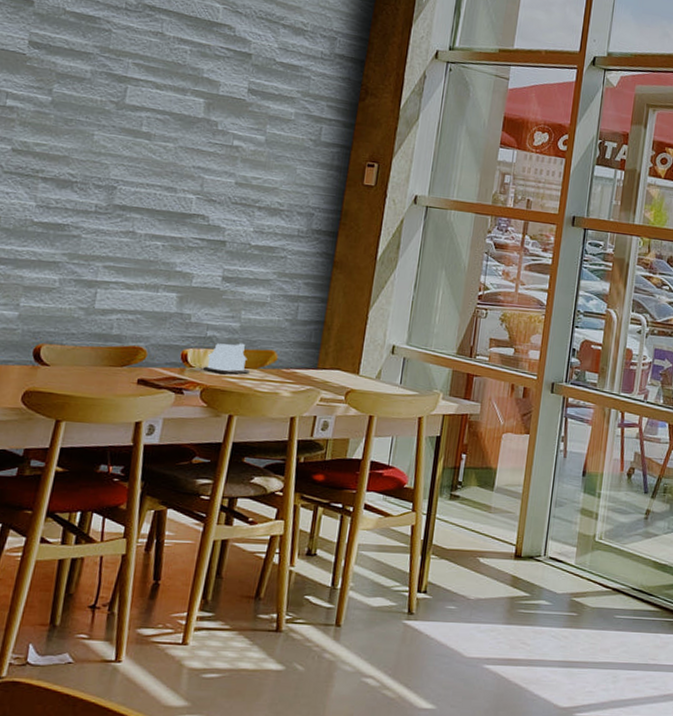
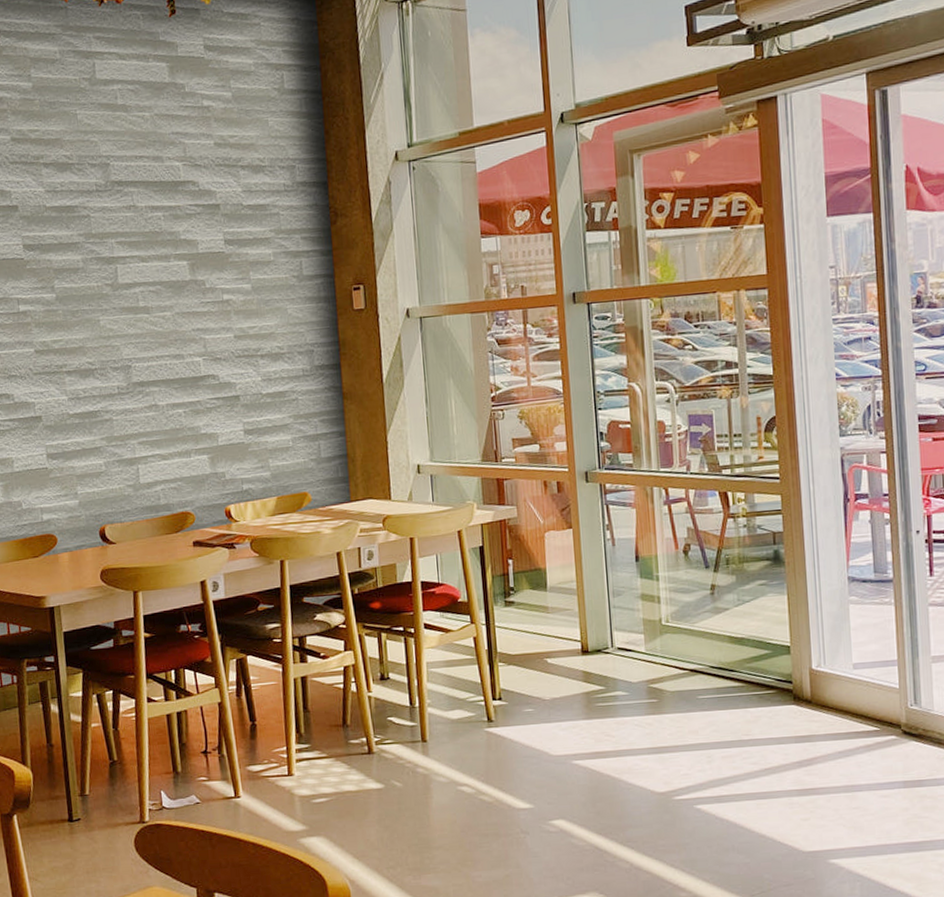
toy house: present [204,343,250,374] -> none [248,490,289,523]

